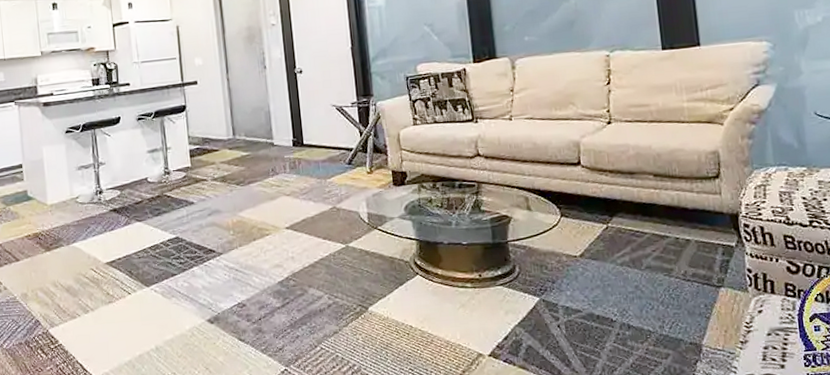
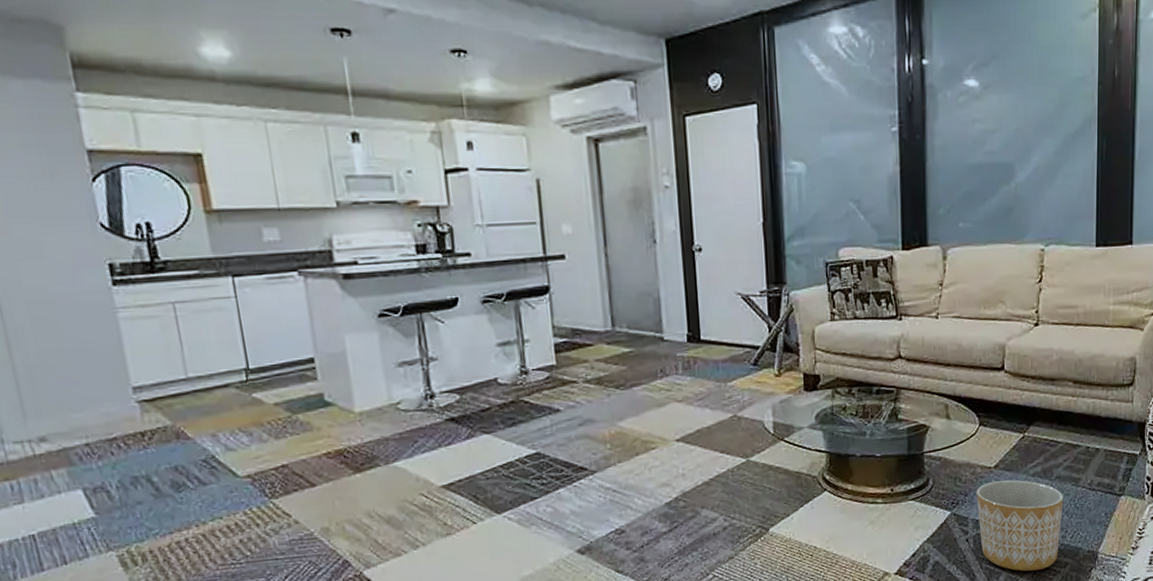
planter: none [563,268,657,361] -> present [976,479,1063,572]

